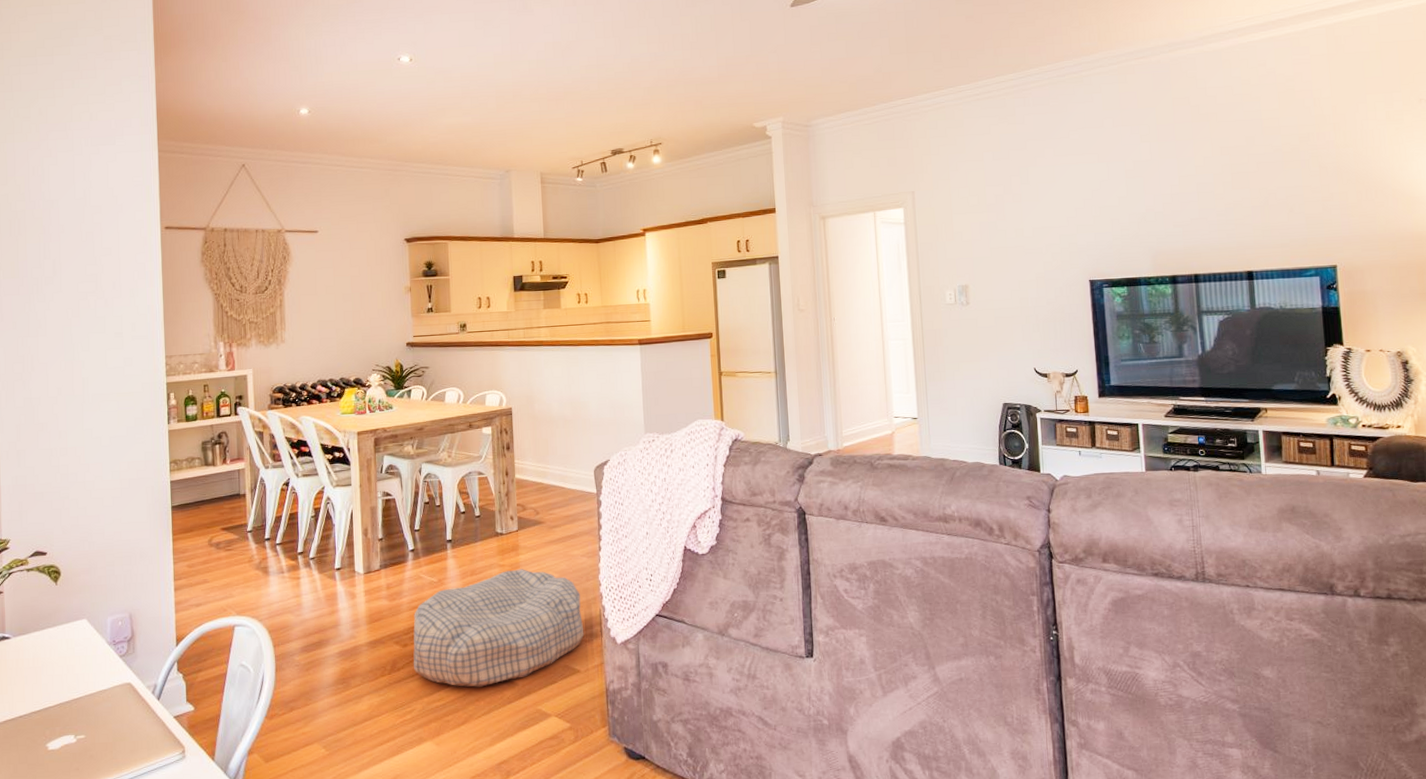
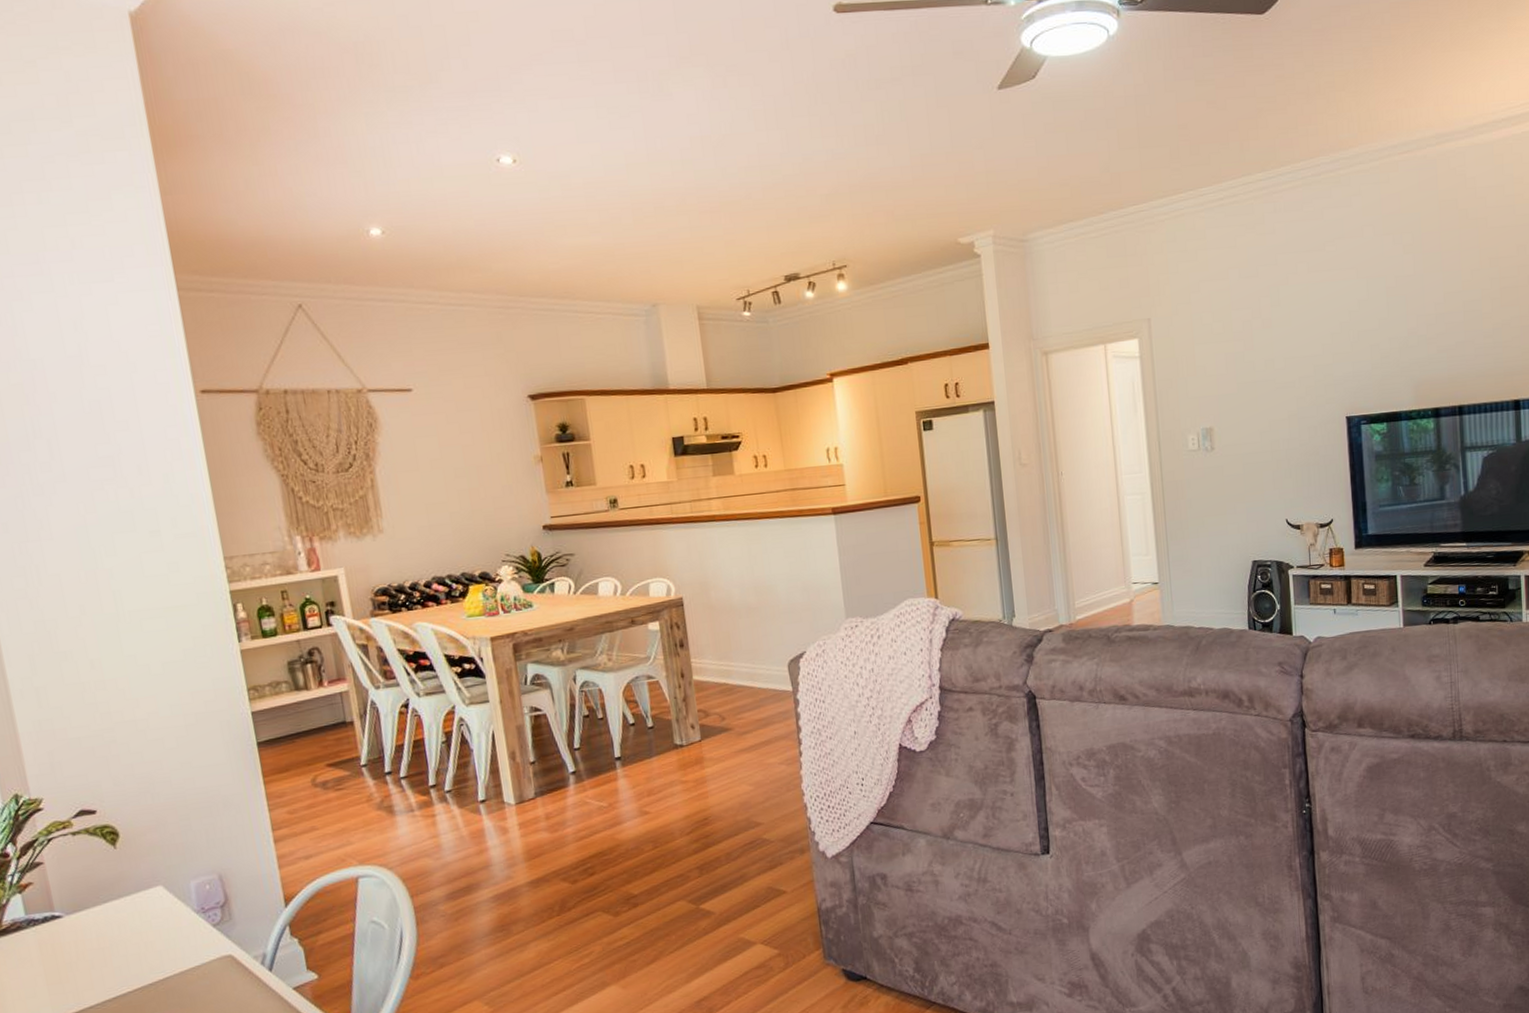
dog bed: present [413,569,584,687] -> none [582,783,789,922]

